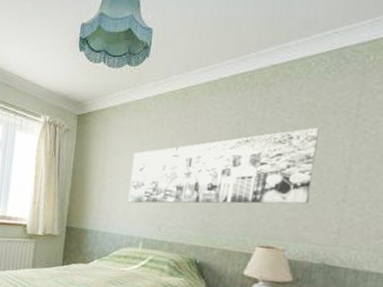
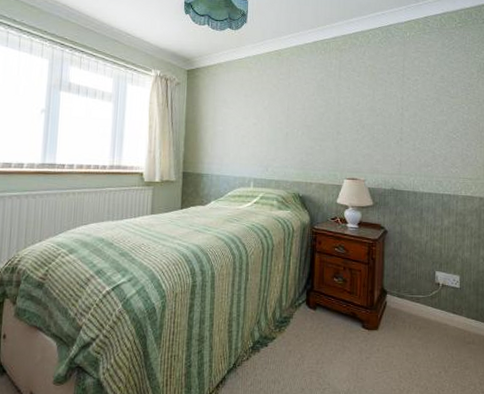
wall art: present [128,127,319,205] -> none [238,83,380,148]

